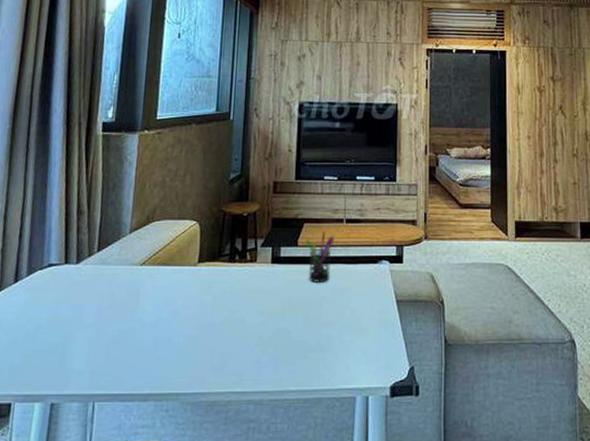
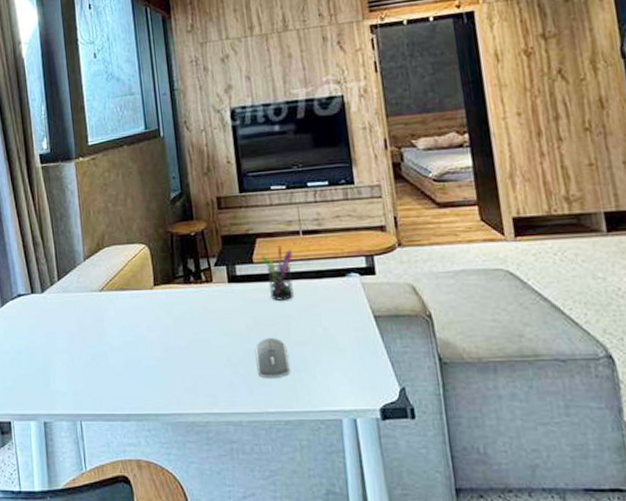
computer mouse: none [285,317,317,358] -> present [254,337,291,379]

